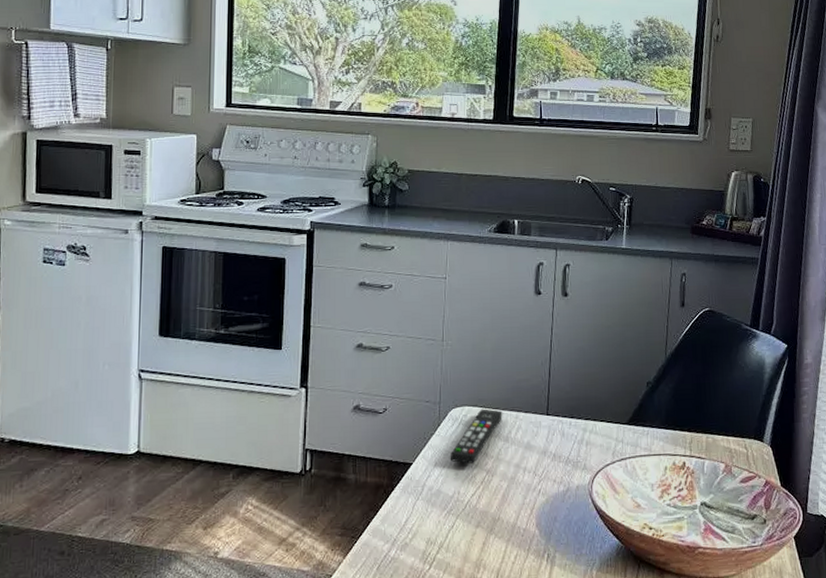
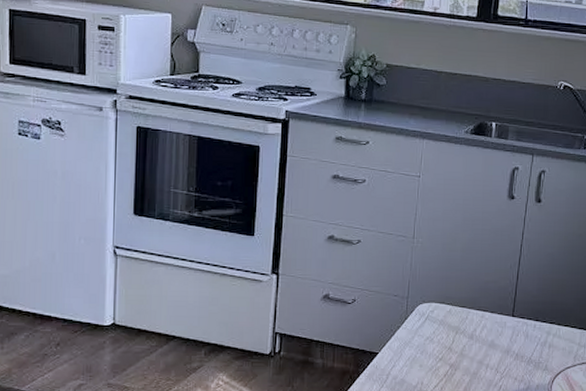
remote control: present [450,408,503,464] -> none [415,306,469,357]

